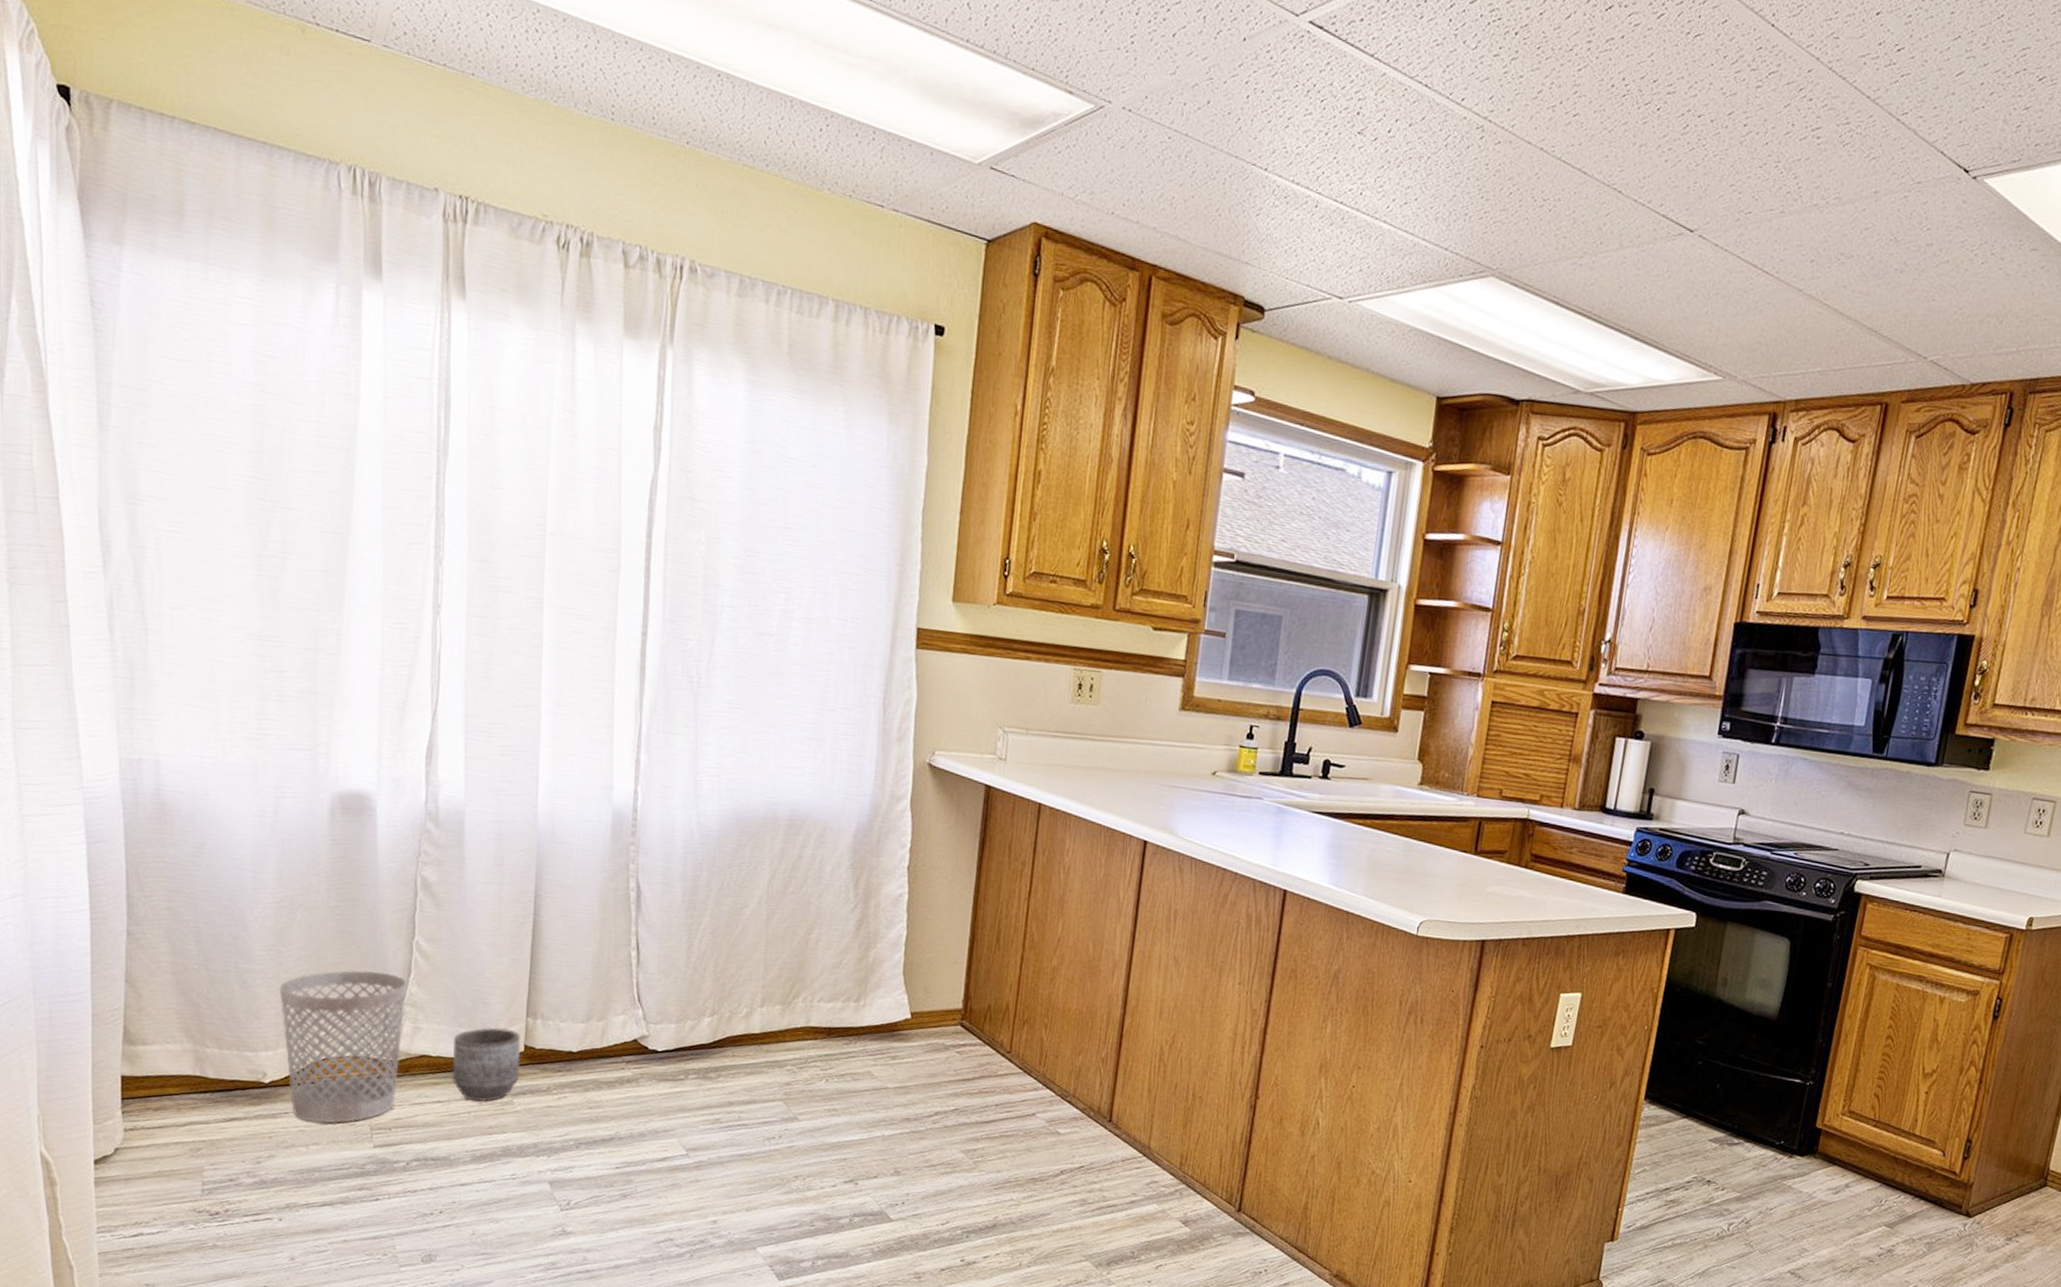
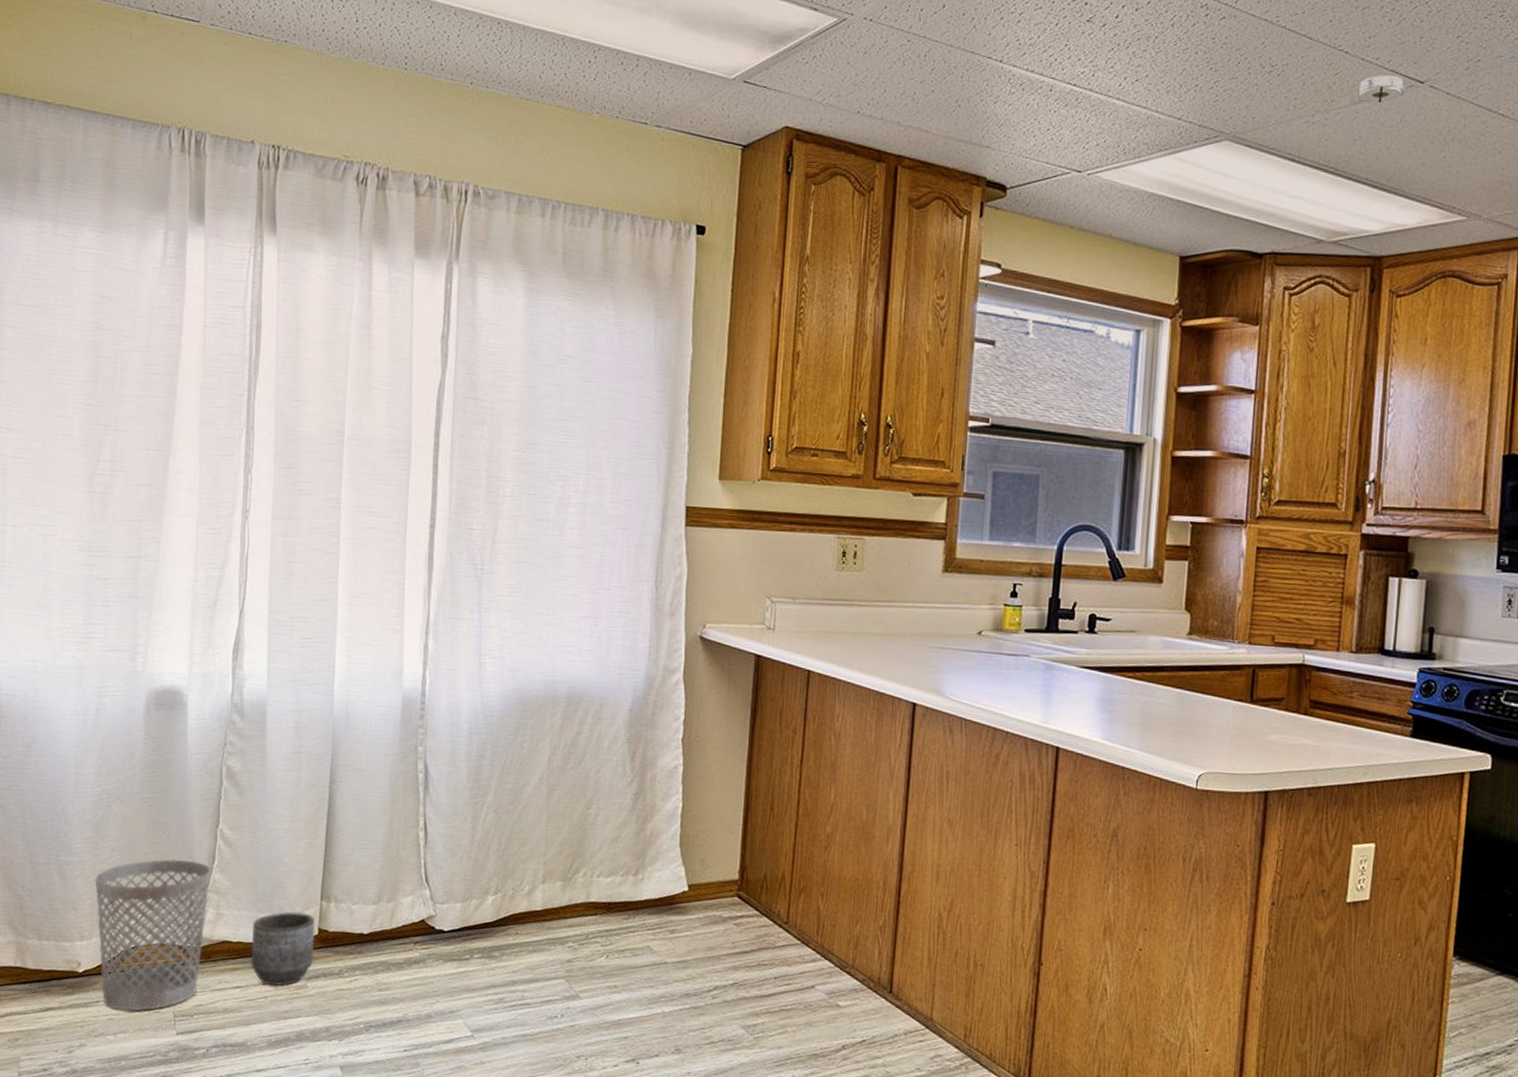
smoke detector: none [1620,219,1677,250] -> present [1351,75,1407,105]

